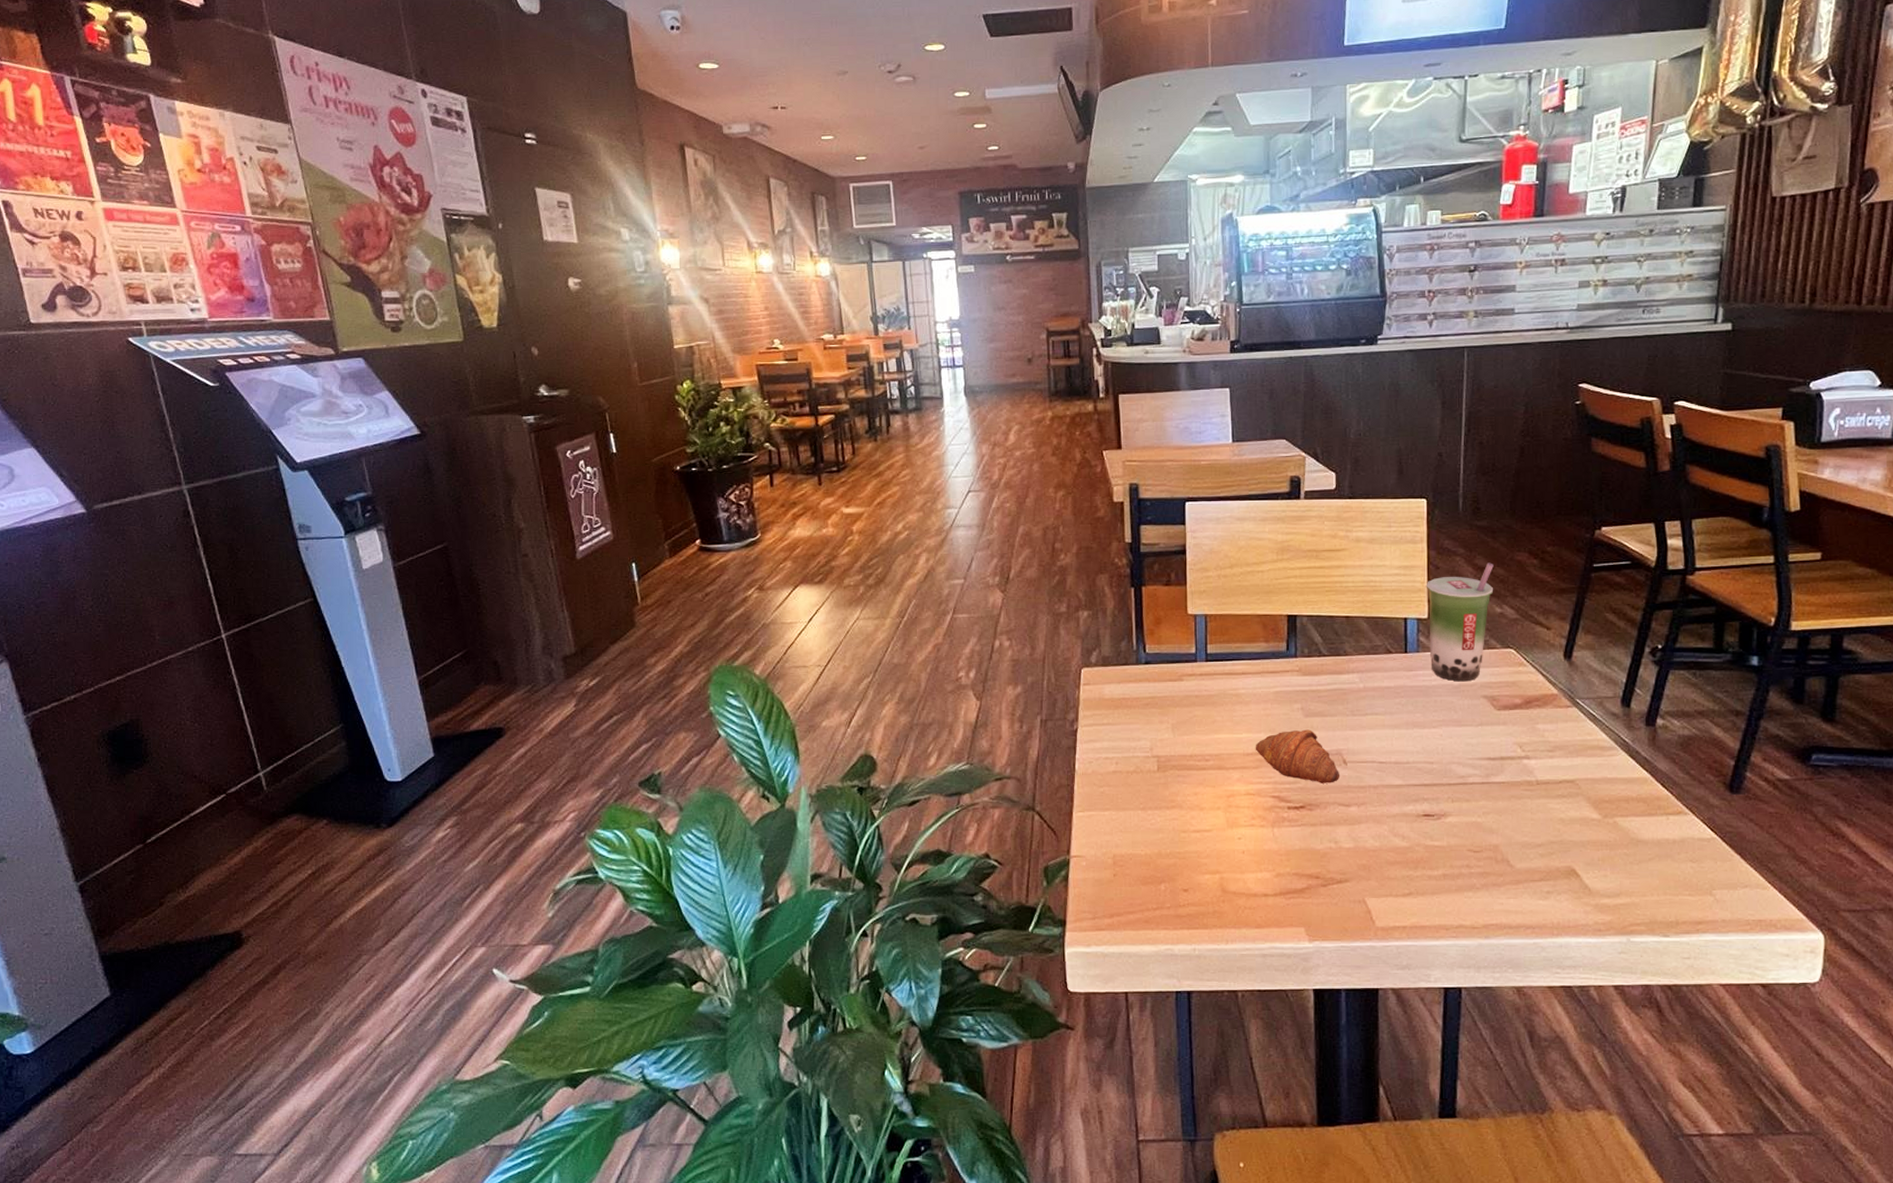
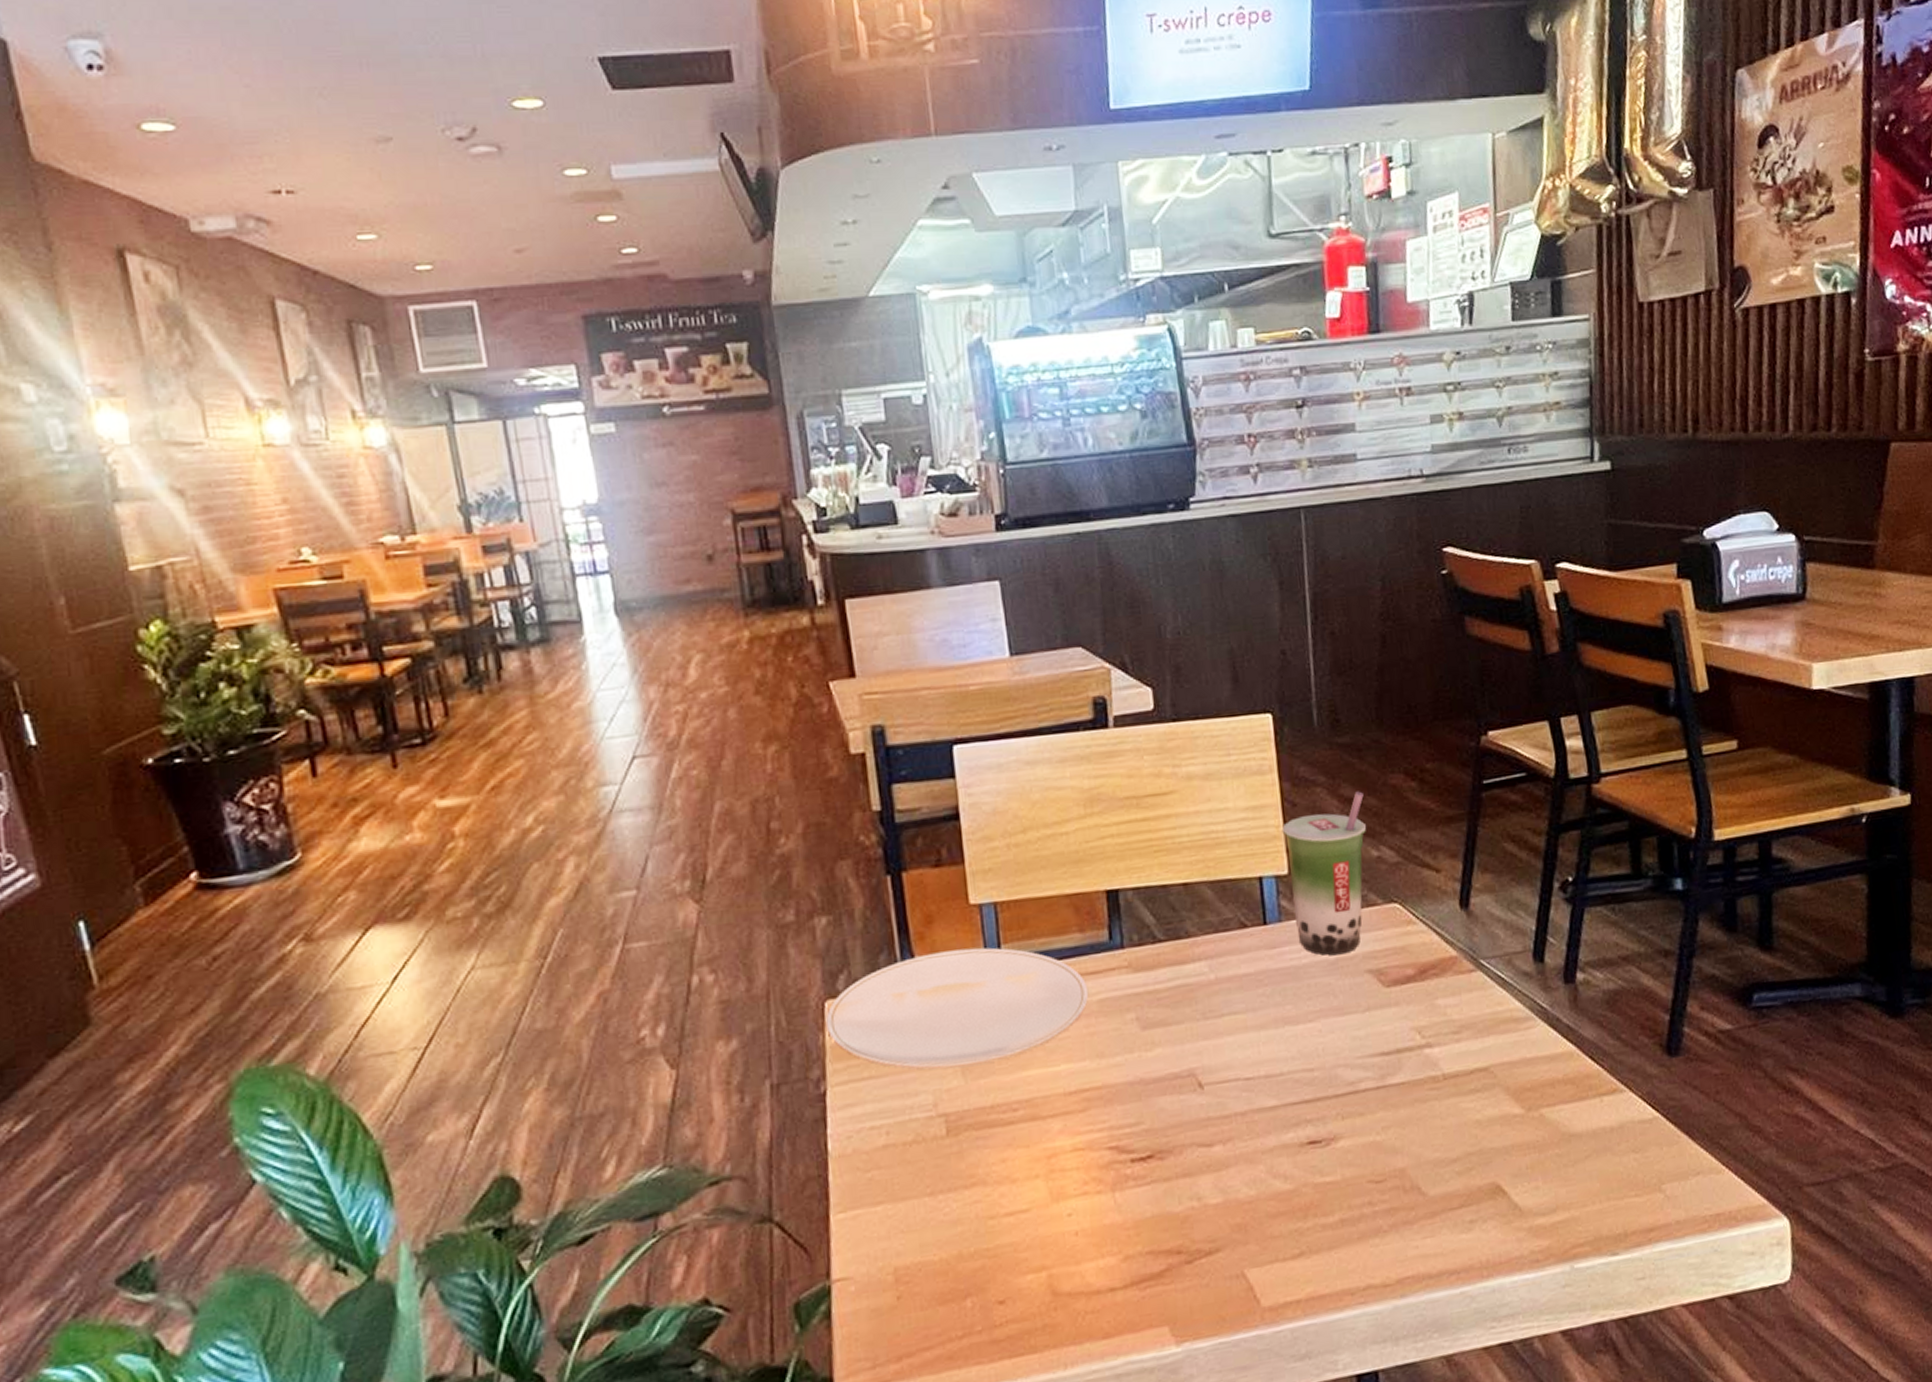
plate: none [1081,644,1268,726] -> present [825,947,1089,1070]
croissant: present [1255,729,1340,783] -> none [1079,1046,1197,1120]

